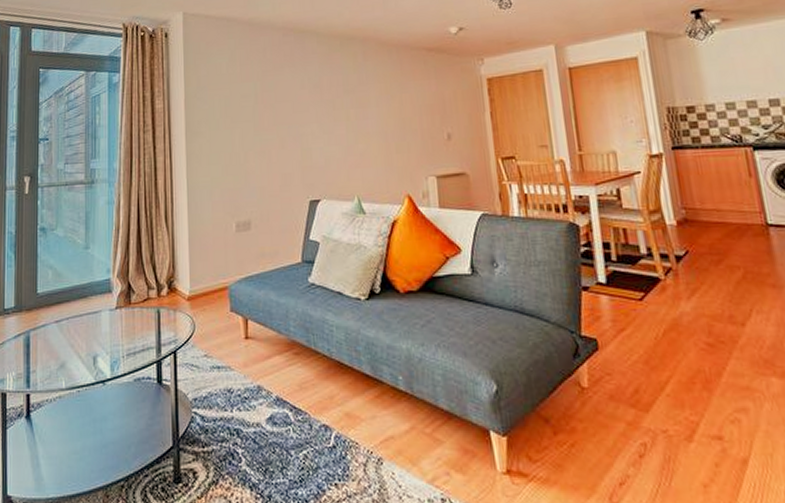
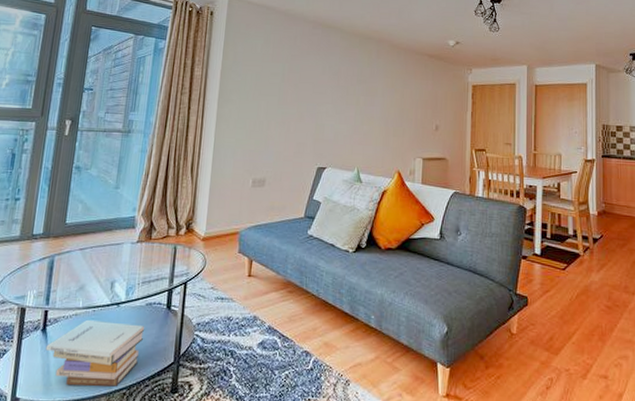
books: none [32,401,137,480] -> present [45,319,145,387]

